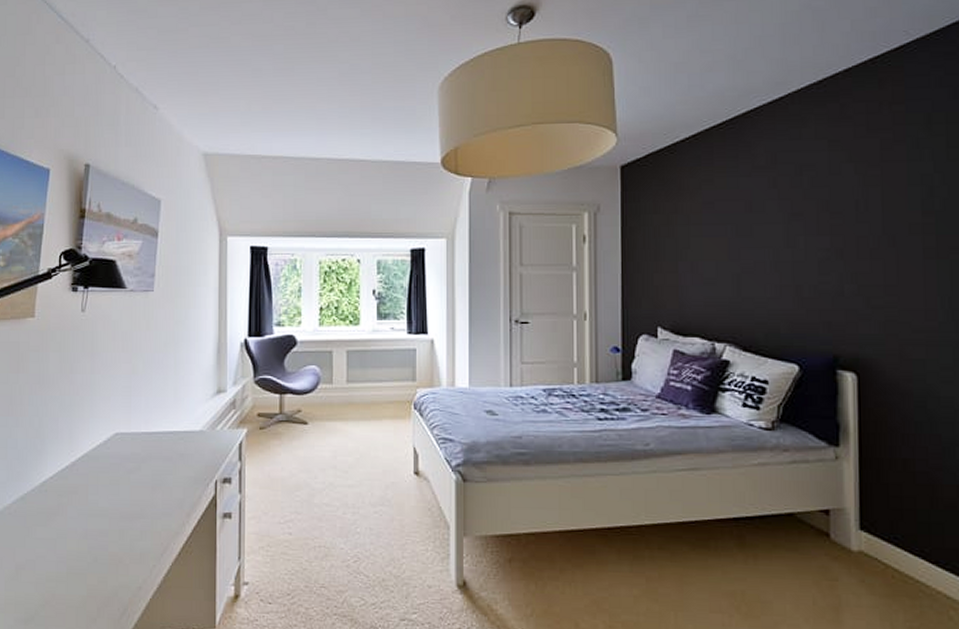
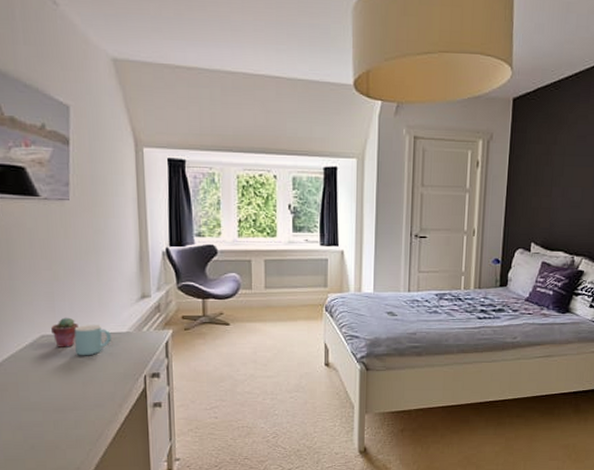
potted succulent: none [126,413,152,447] -> present [51,317,78,347]
mug: none [146,422,185,457] -> present [74,325,112,356]

